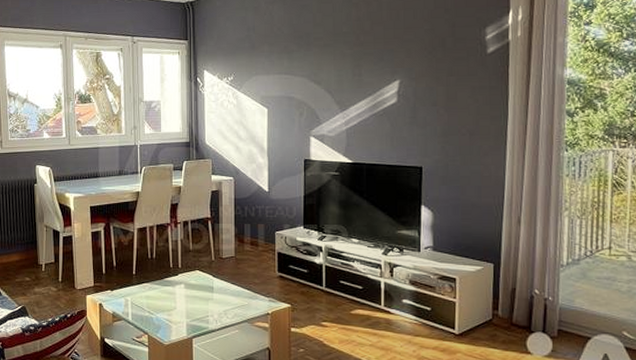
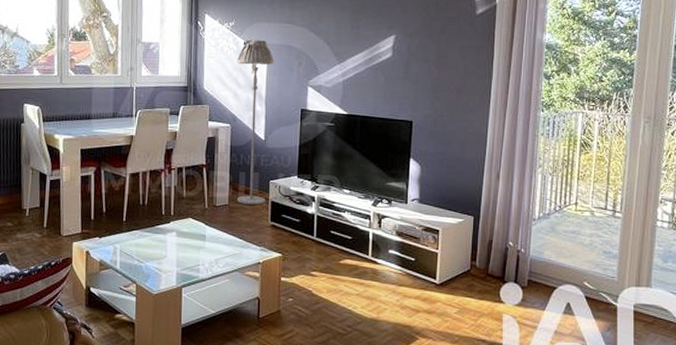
floor lamp: none [238,93,275,257] -> present [237,40,275,205]

